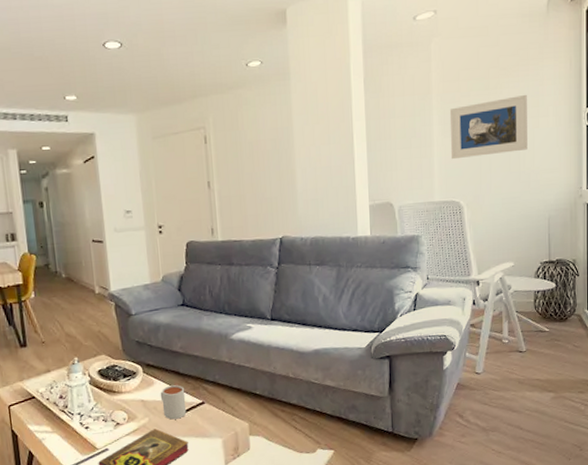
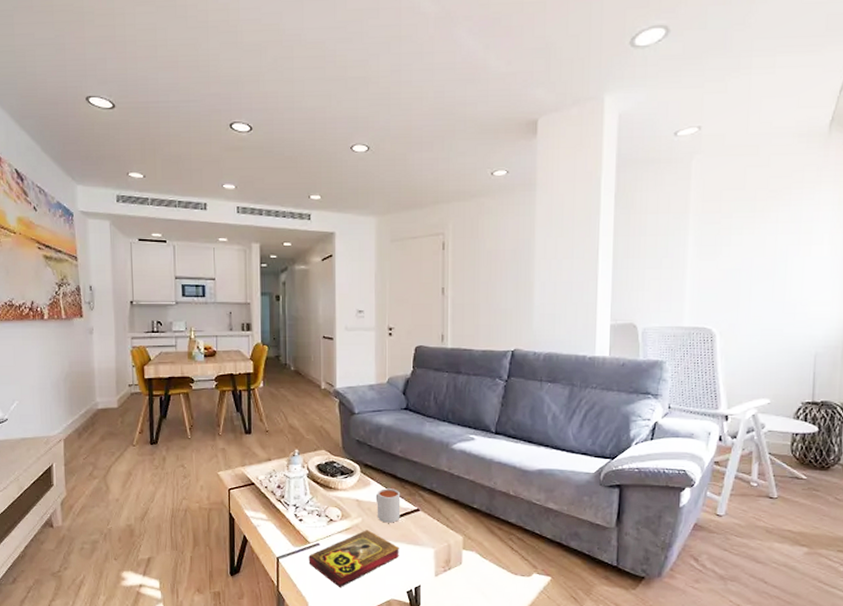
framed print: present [449,94,528,160] -> none [705,219,799,284]

